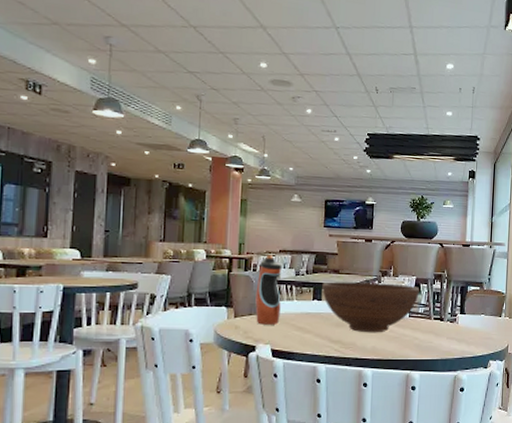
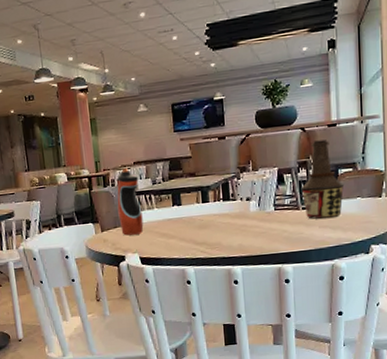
fruit bowl: present [322,282,420,333] -> none [180,177,283,232]
bottle: none [434,257,472,331] -> present [301,139,345,219]

